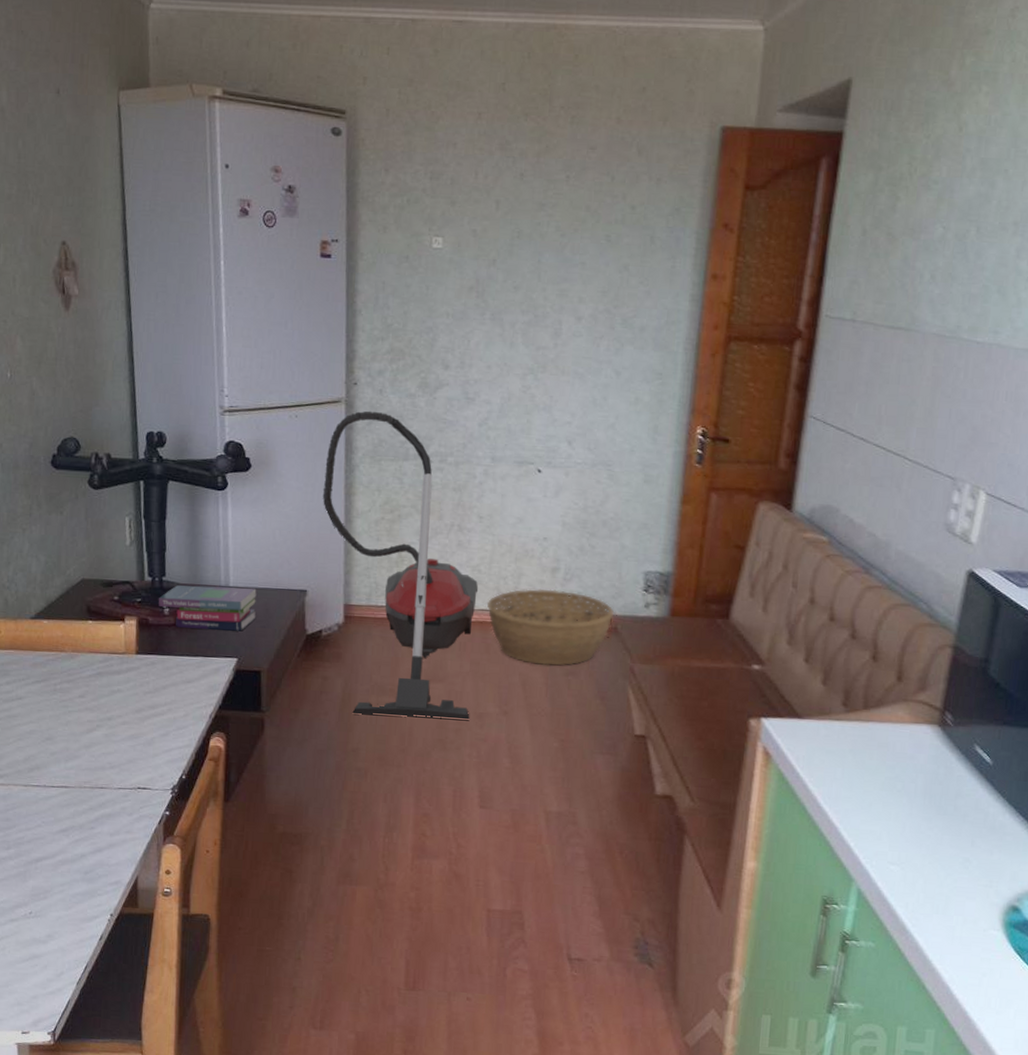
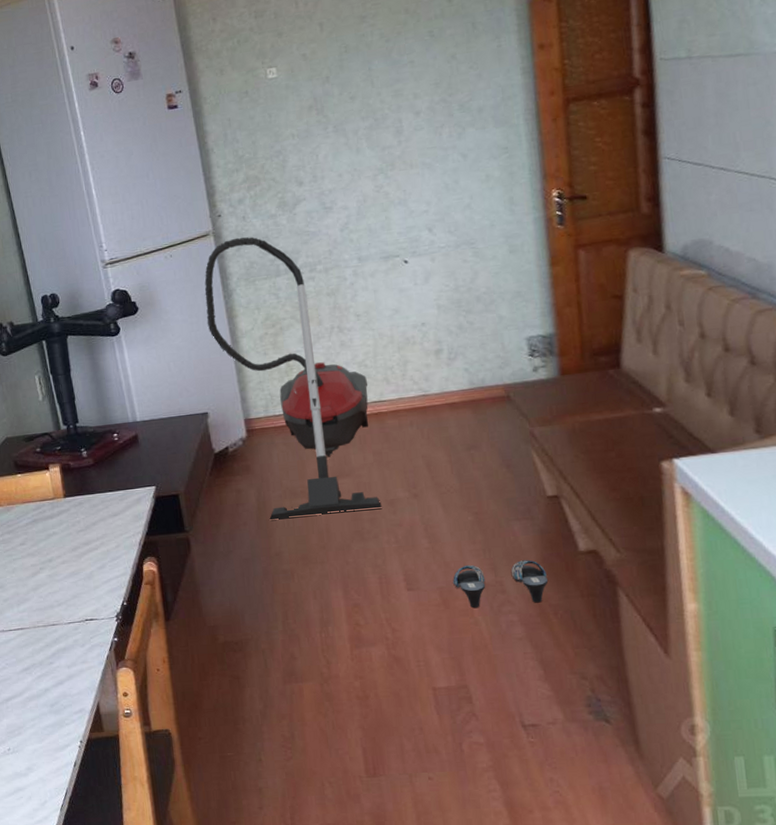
books: present [158,585,257,631] -> none [75,419,166,468]
basket: present [486,588,614,666] -> none [378,369,504,445]
slippers: none [527,791,621,840] -> present [453,560,549,609]

